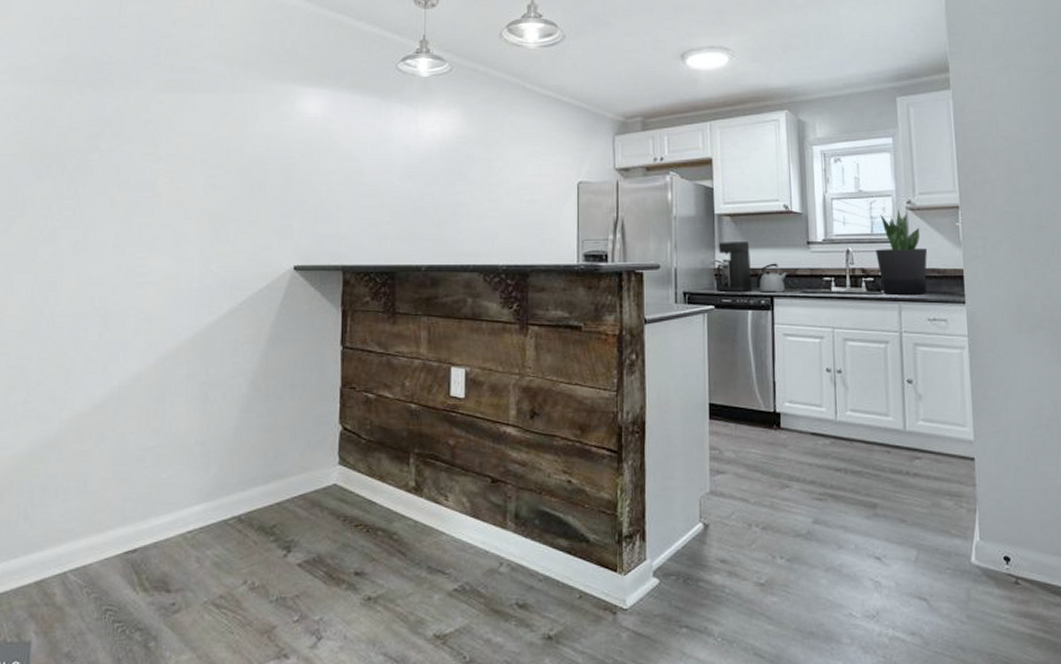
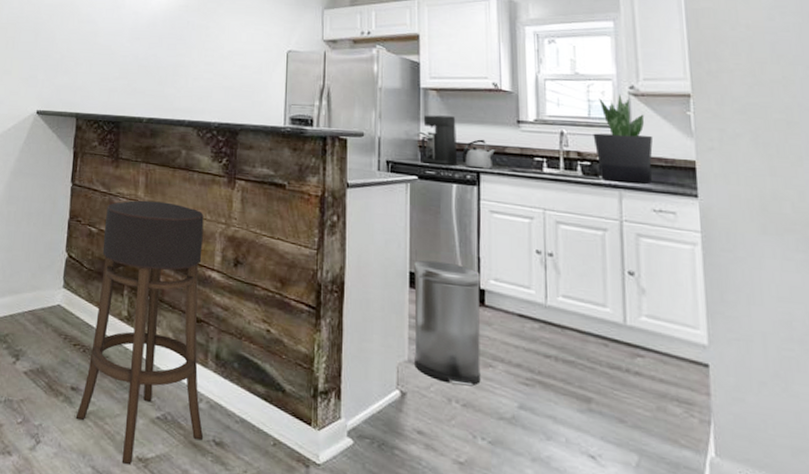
bar stool: none [362,357,505,644] -> present [75,200,204,464]
pedal bin: none [713,389,778,509] -> present [414,260,481,387]

